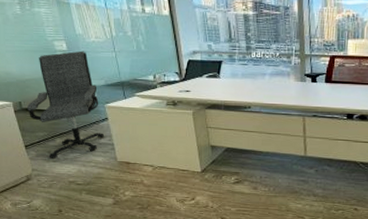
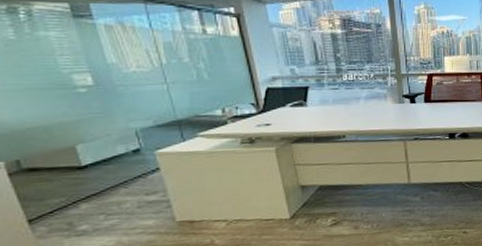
office chair: present [26,50,104,159] -> none [29,84,155,233]

